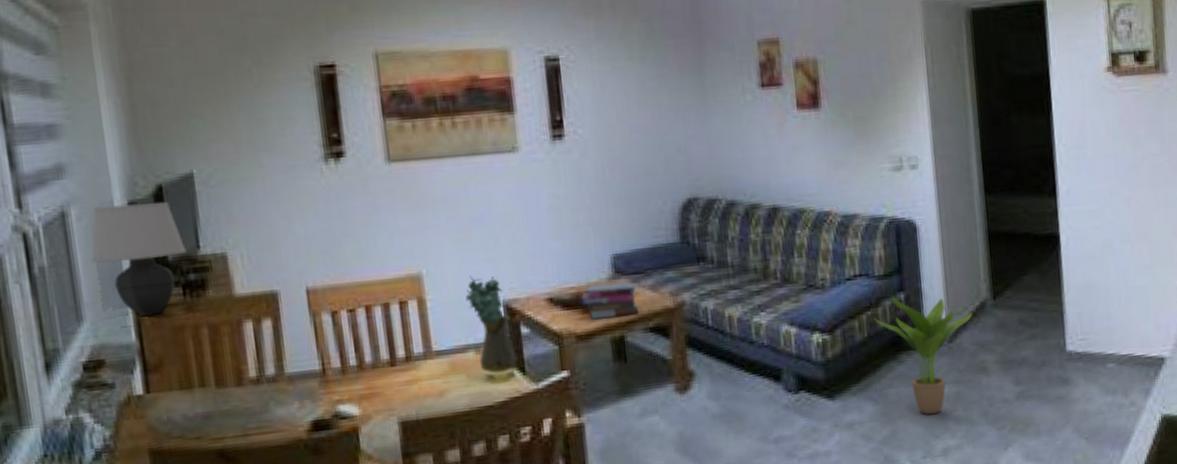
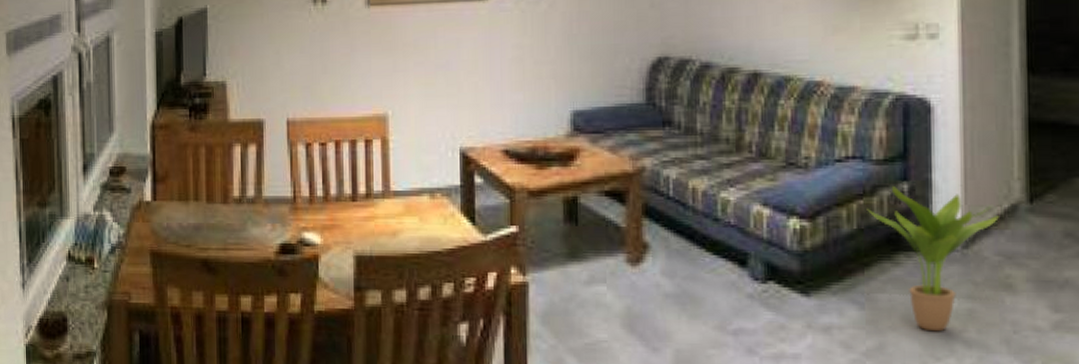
table lamp: present [90,201,187,316] -> none [124,30,196,132]
vase: present [466,276,518,384] -> none [426,121,469,231]
books: present [581,283,639,320] -> none [537,141,597,177]

